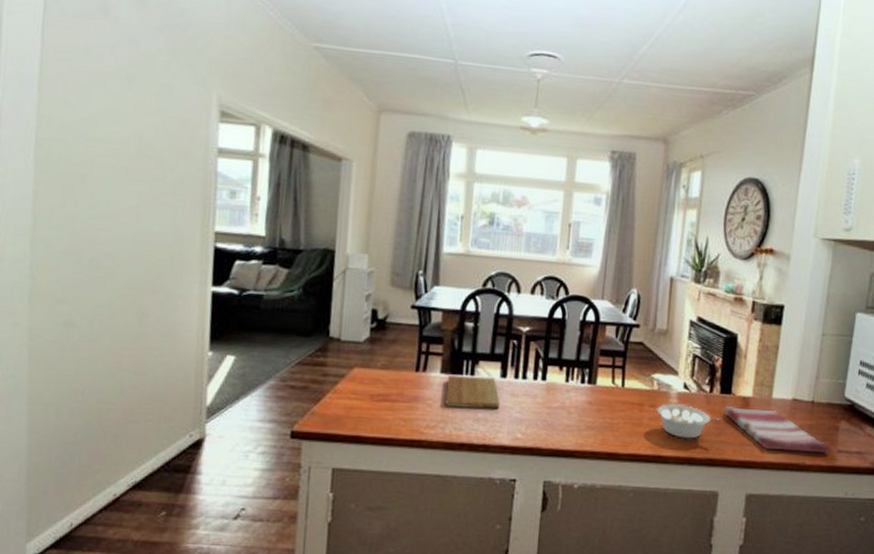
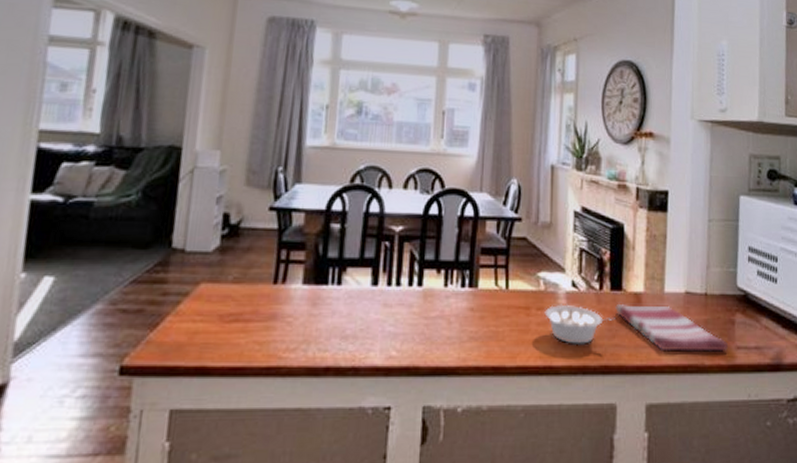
cutting board: present [445,376,500,410] -> none [307,285,371,325]

